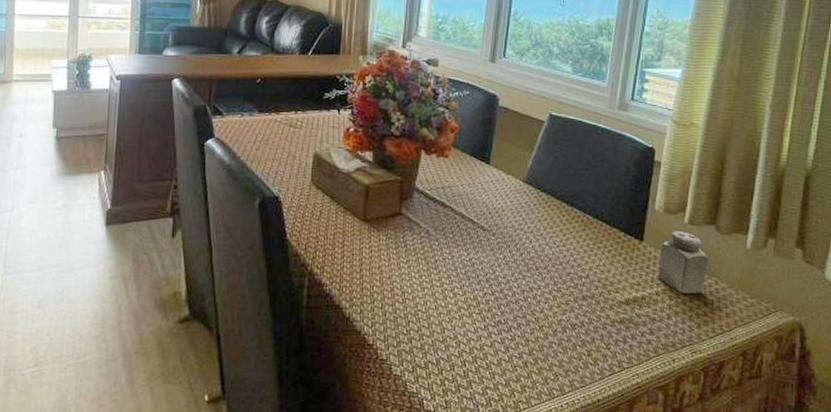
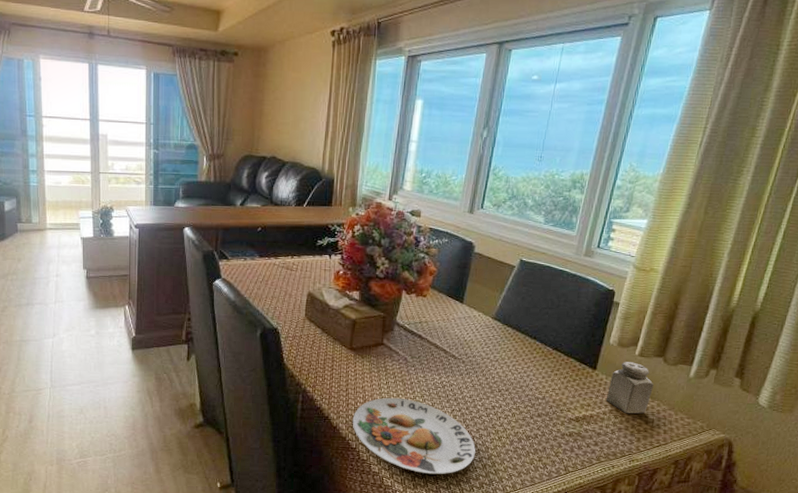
plate: none [368,279,514,377] -> present [352,397,476,475]

